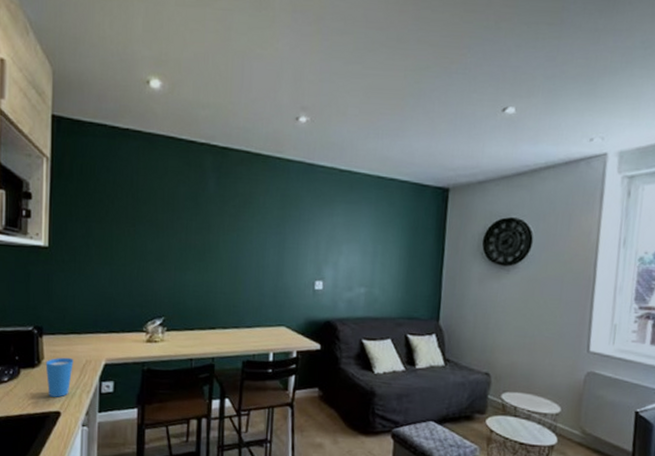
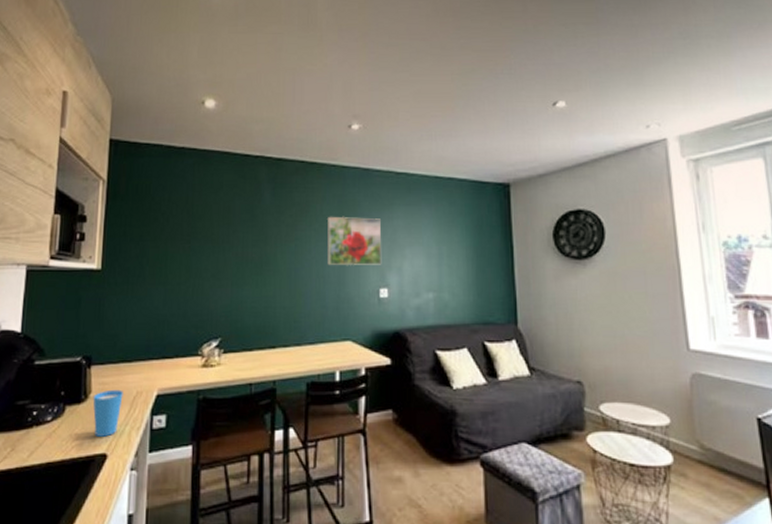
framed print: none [267,209,321,259] -> present [327,216,382,265]

